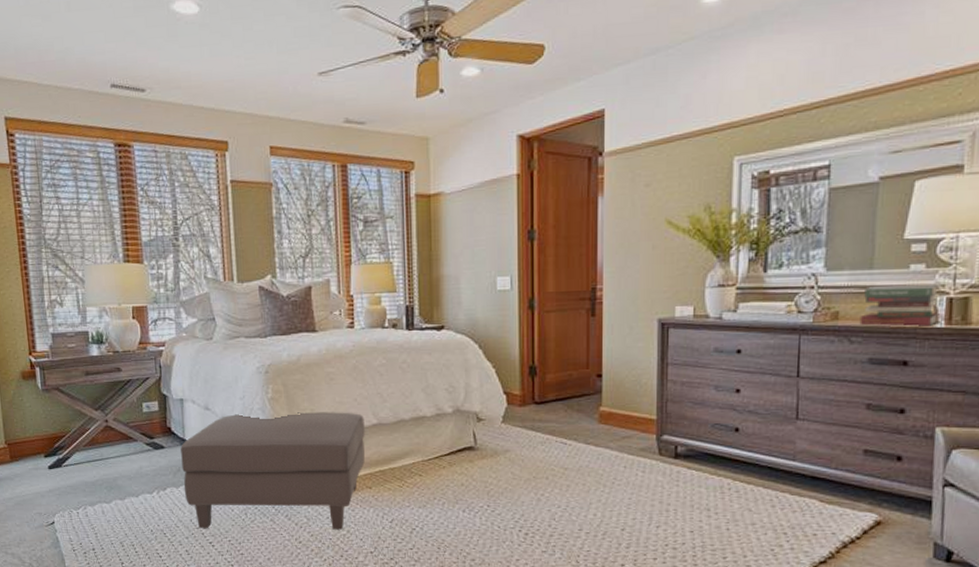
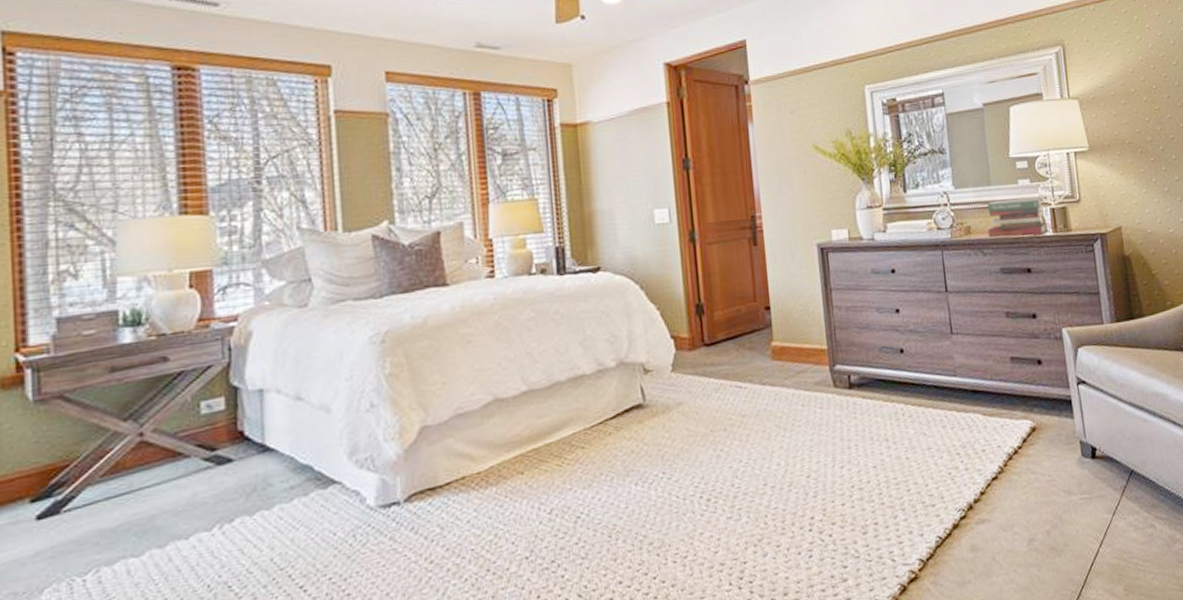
ottoman: present [180,412,365,530] -> none [258,381,514,570]

